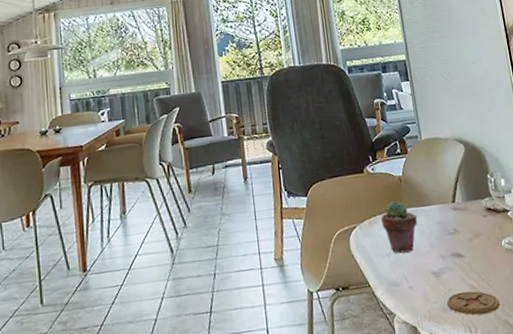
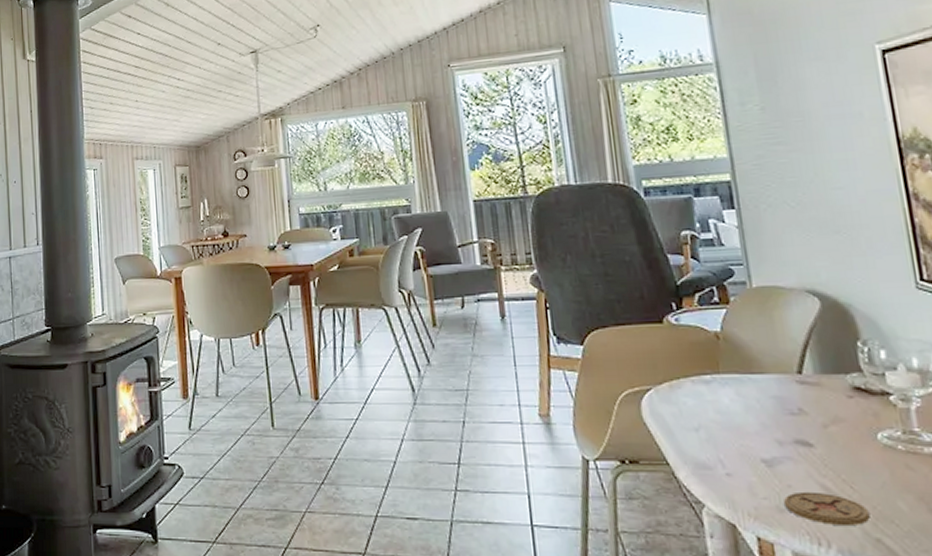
potted succulent: present [380,201,418,254] -> none [686,363,742,430]

